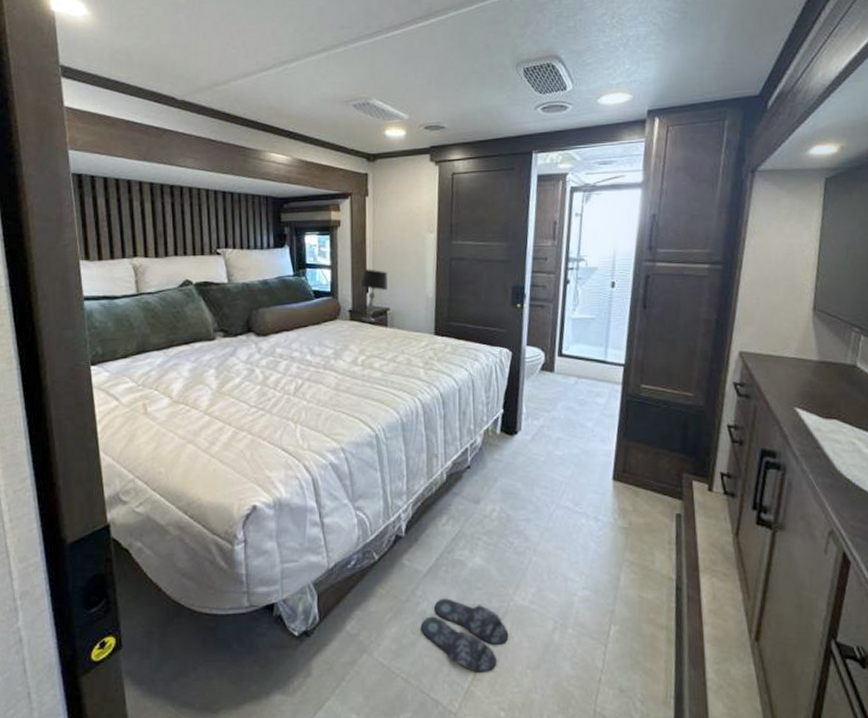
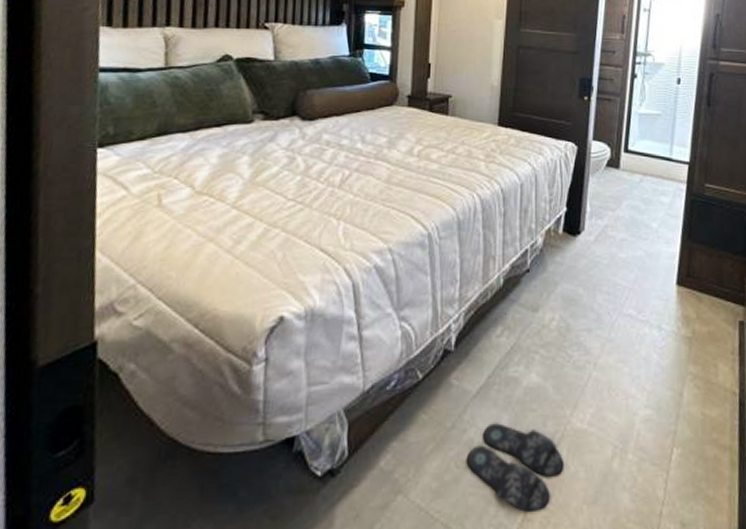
table lamp: present [358,269,388,324] -> none [419,53,451,111]

